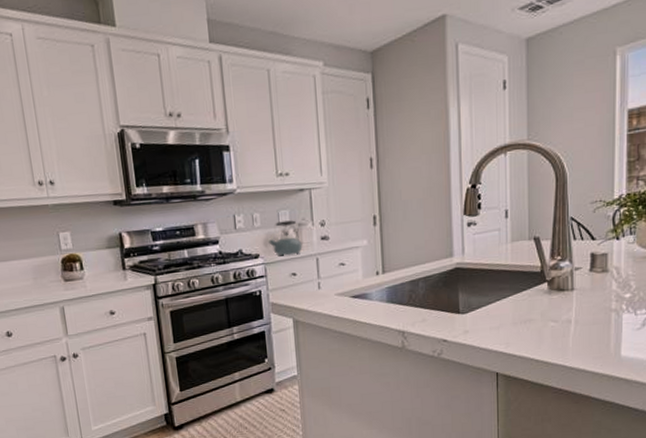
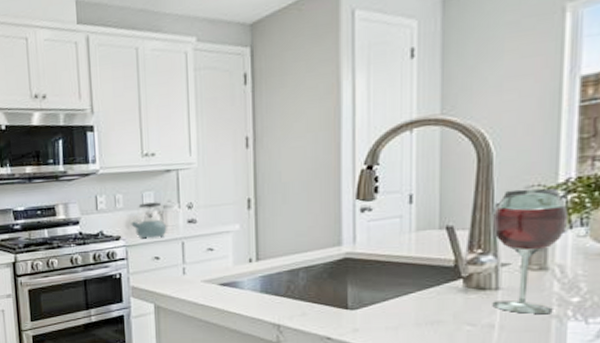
wineglass: none [568,203,621,309] -> present [492,188,568,314]

